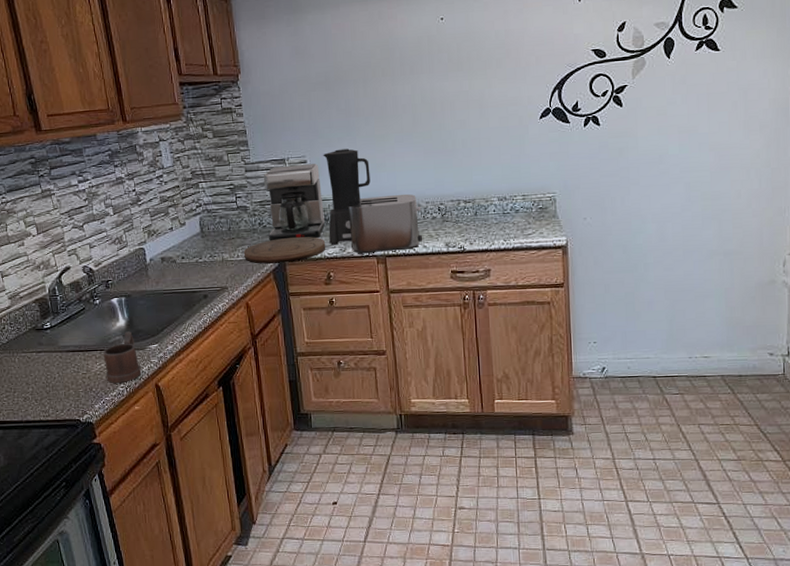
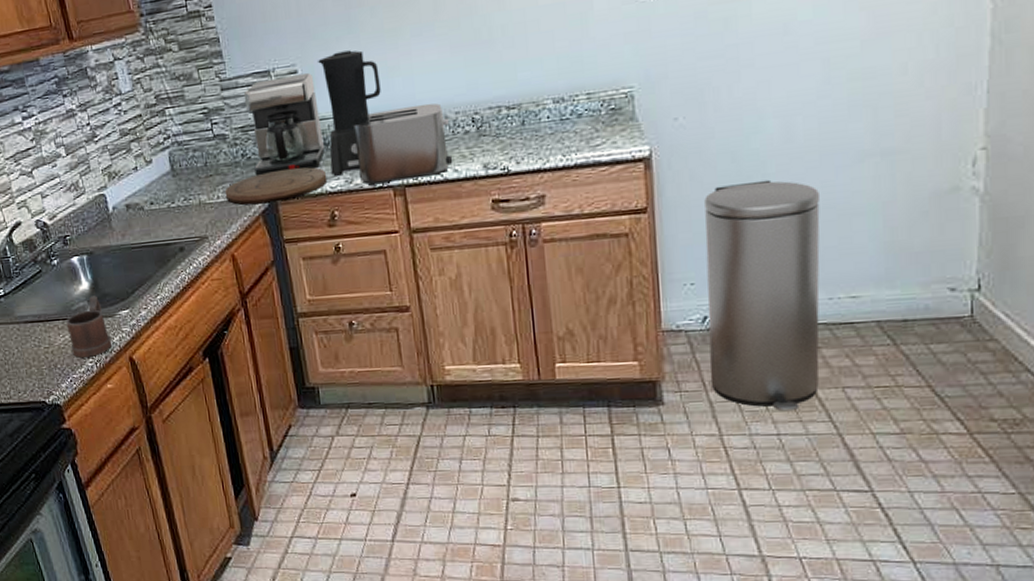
pedal bin: none [604,267,683,442] -> present [704,179,820,412]

